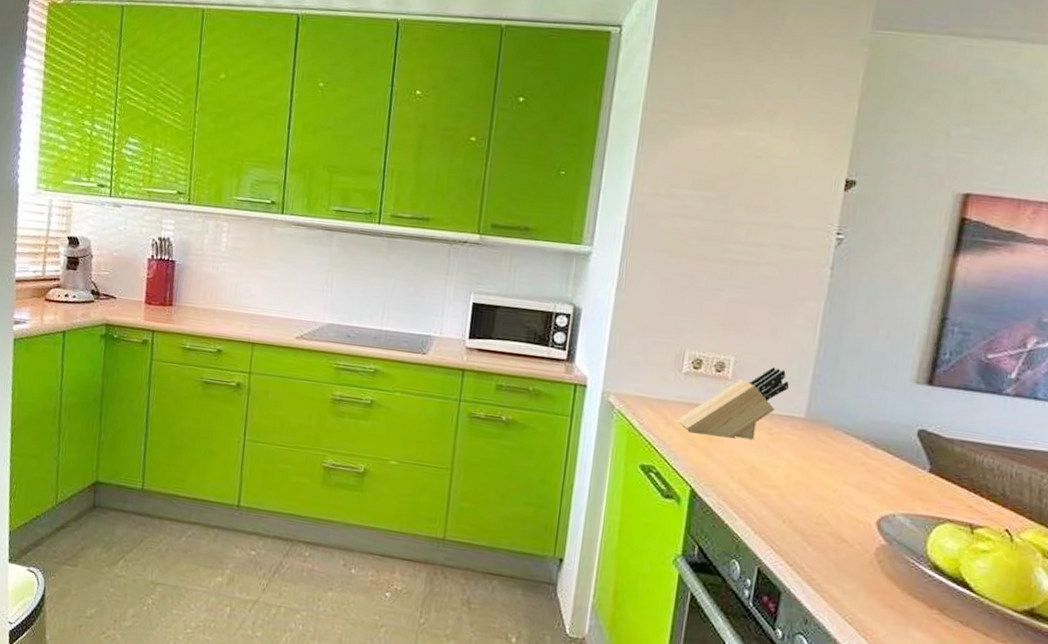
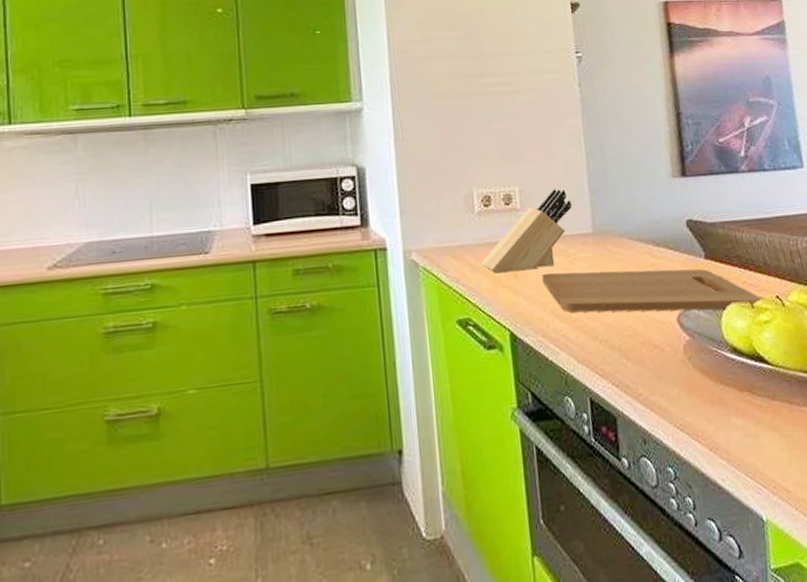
cutting board: none [737,444,987,528] -> present [542,268,762,313]

